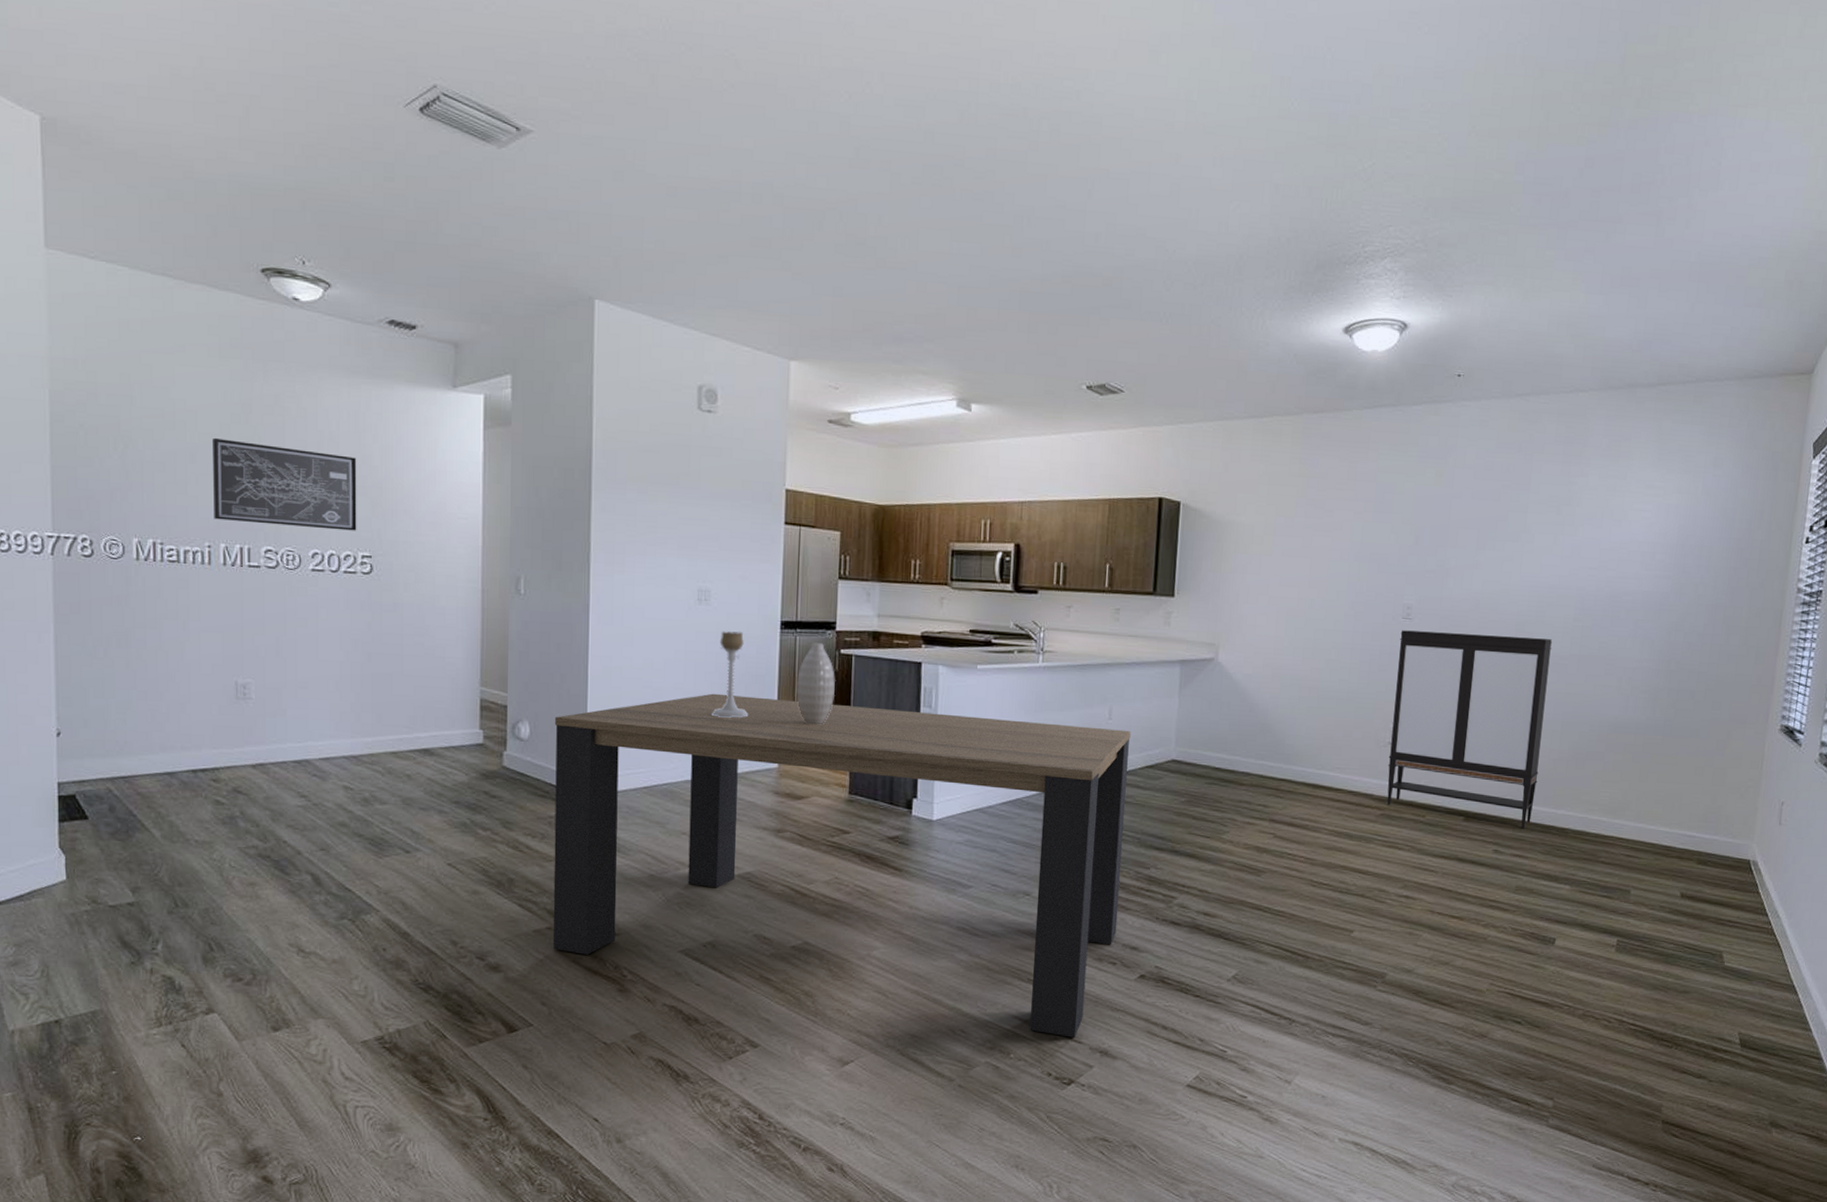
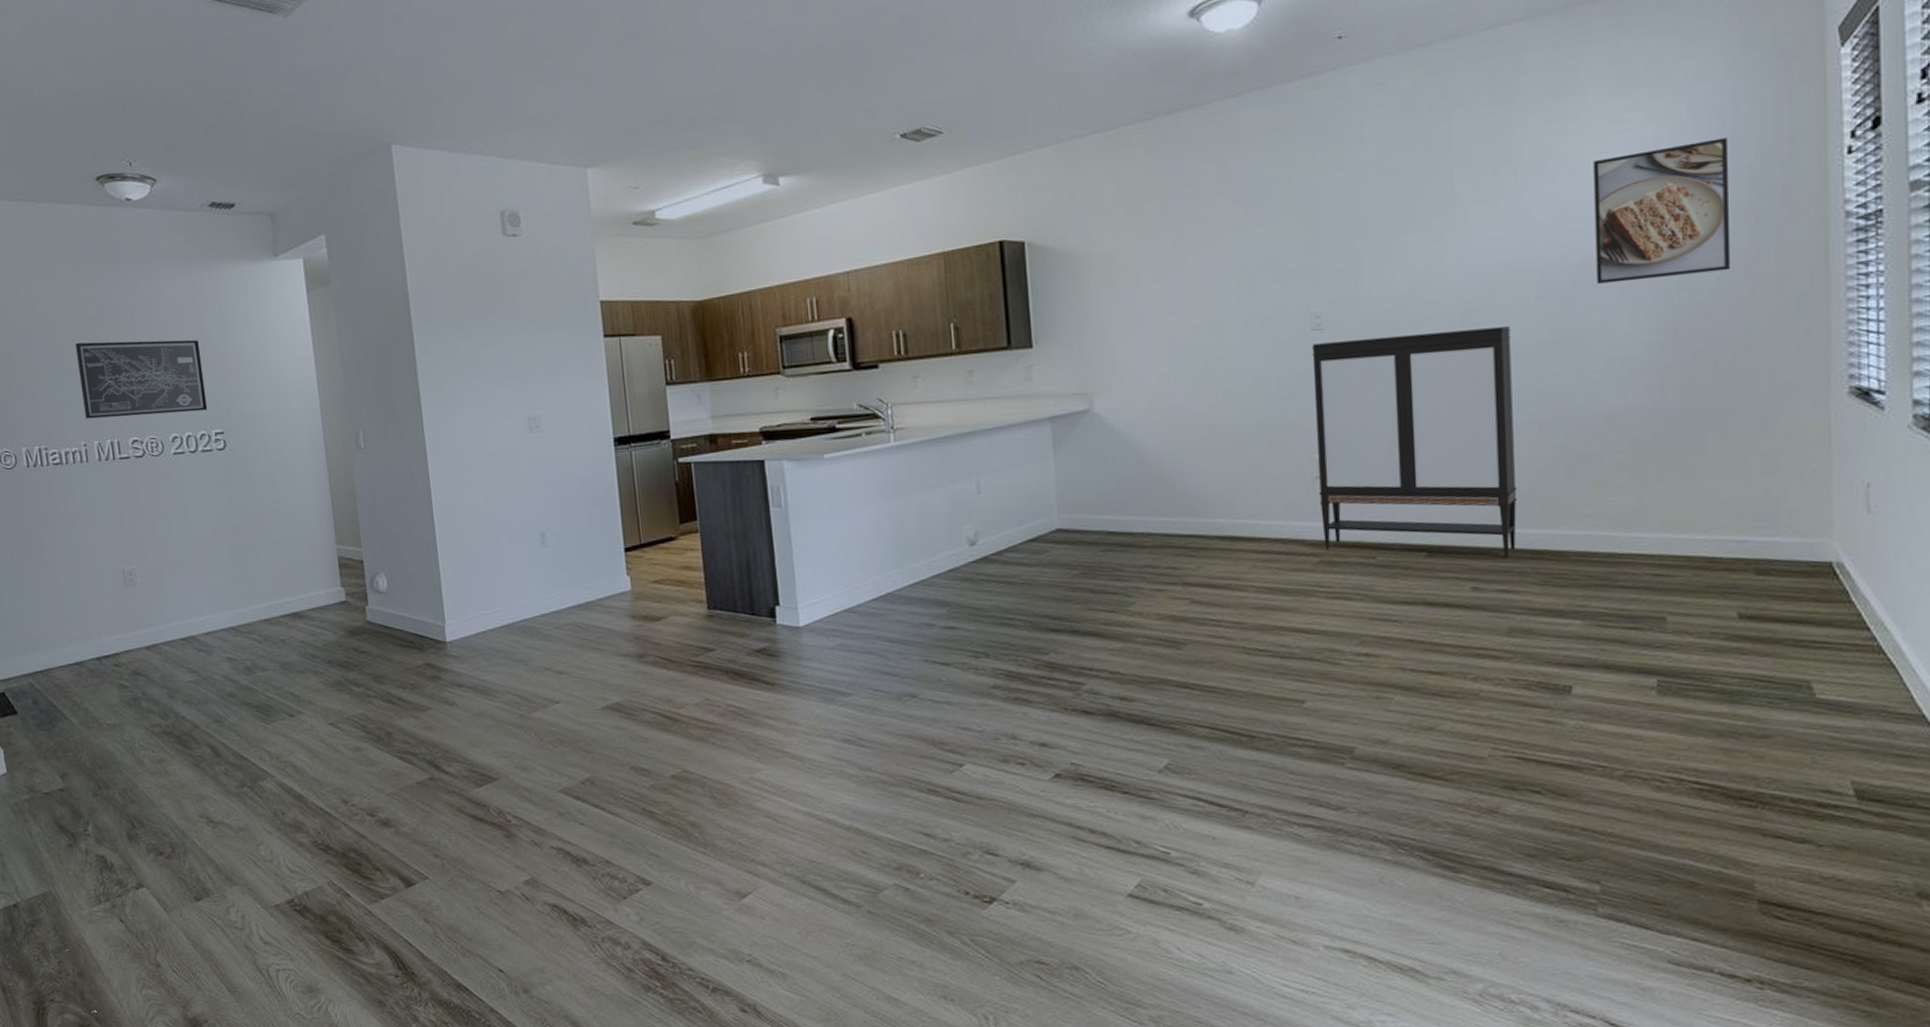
dining table: present [552,693,1131,1038] -> none [408,503,1021,850]
candle holder: present [711,631,748,718] -> none [556,455,594,546]
vase: present [796,643,835,725] -> none [638,454,679,542]
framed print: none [1619,514,1727,620] -> present [1593,138,1731,284]

